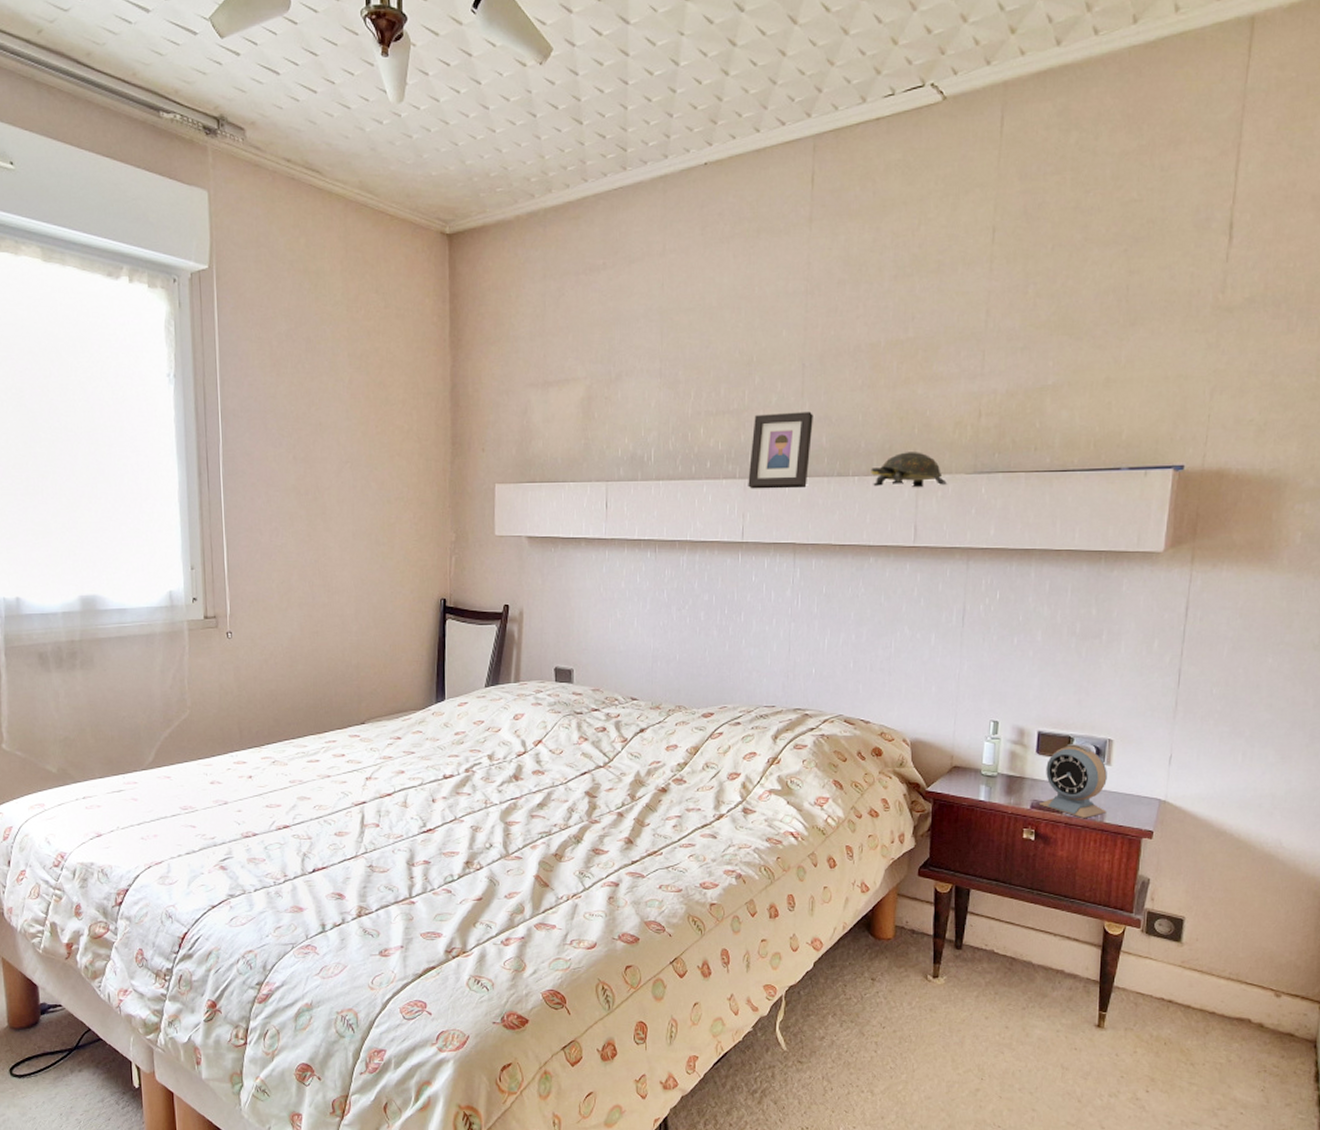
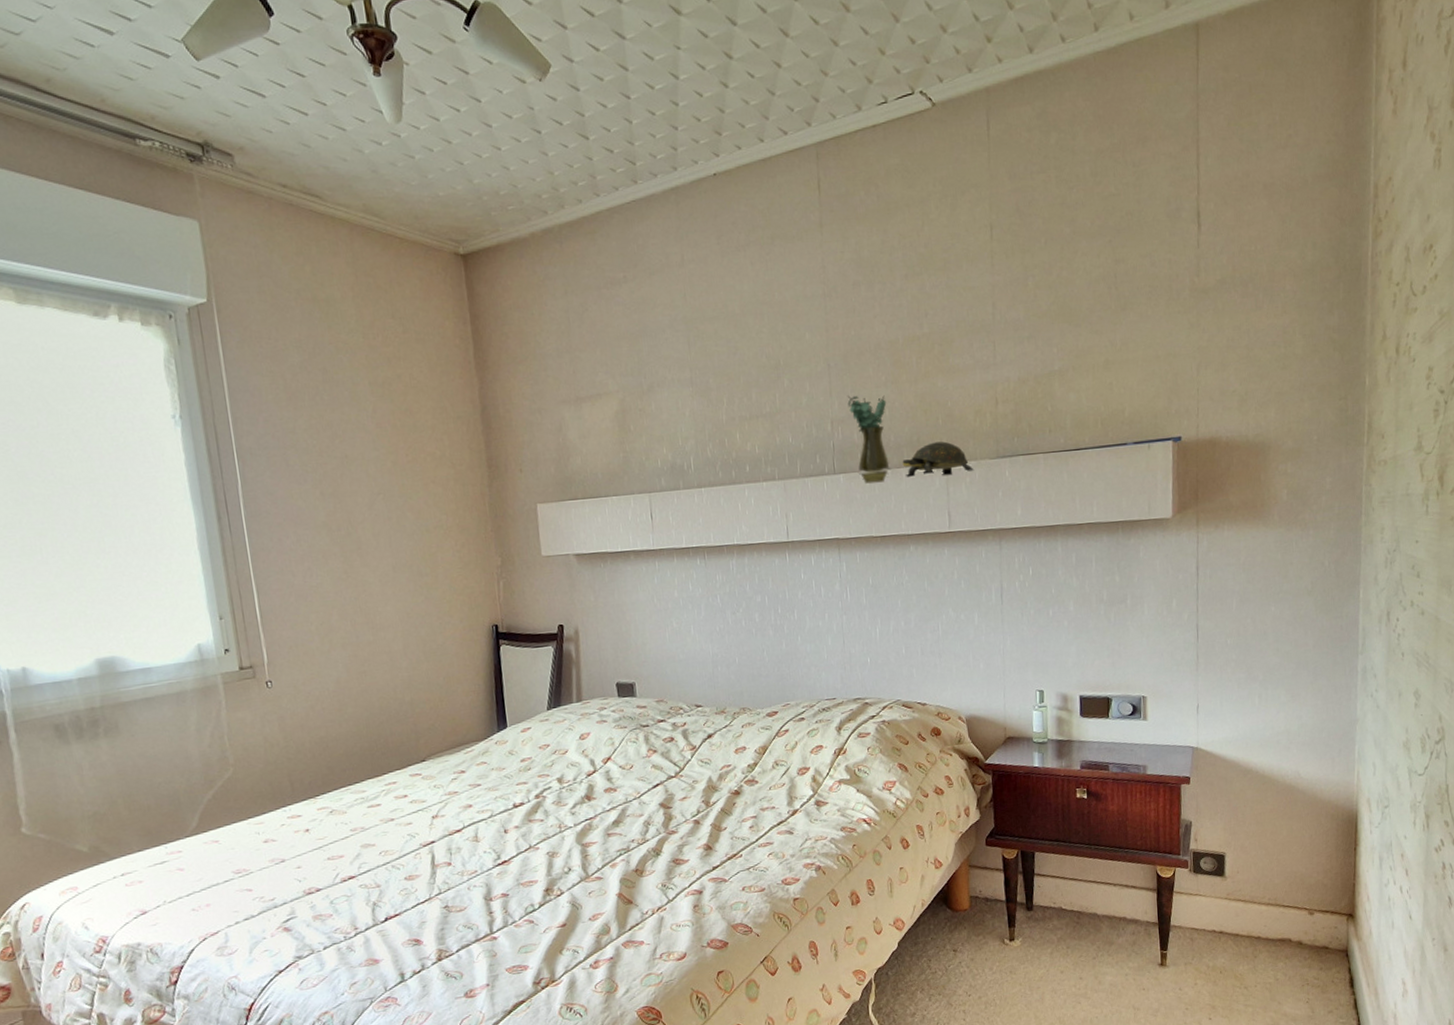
picture frame: present [748,411,813,489] -> none [787,410,844,489]
vase: none [819,397,861,491] -> present [847,395,890,484]
alarm clock: present [1038,743,1107,819] -> none [1087,702,1148,773]

